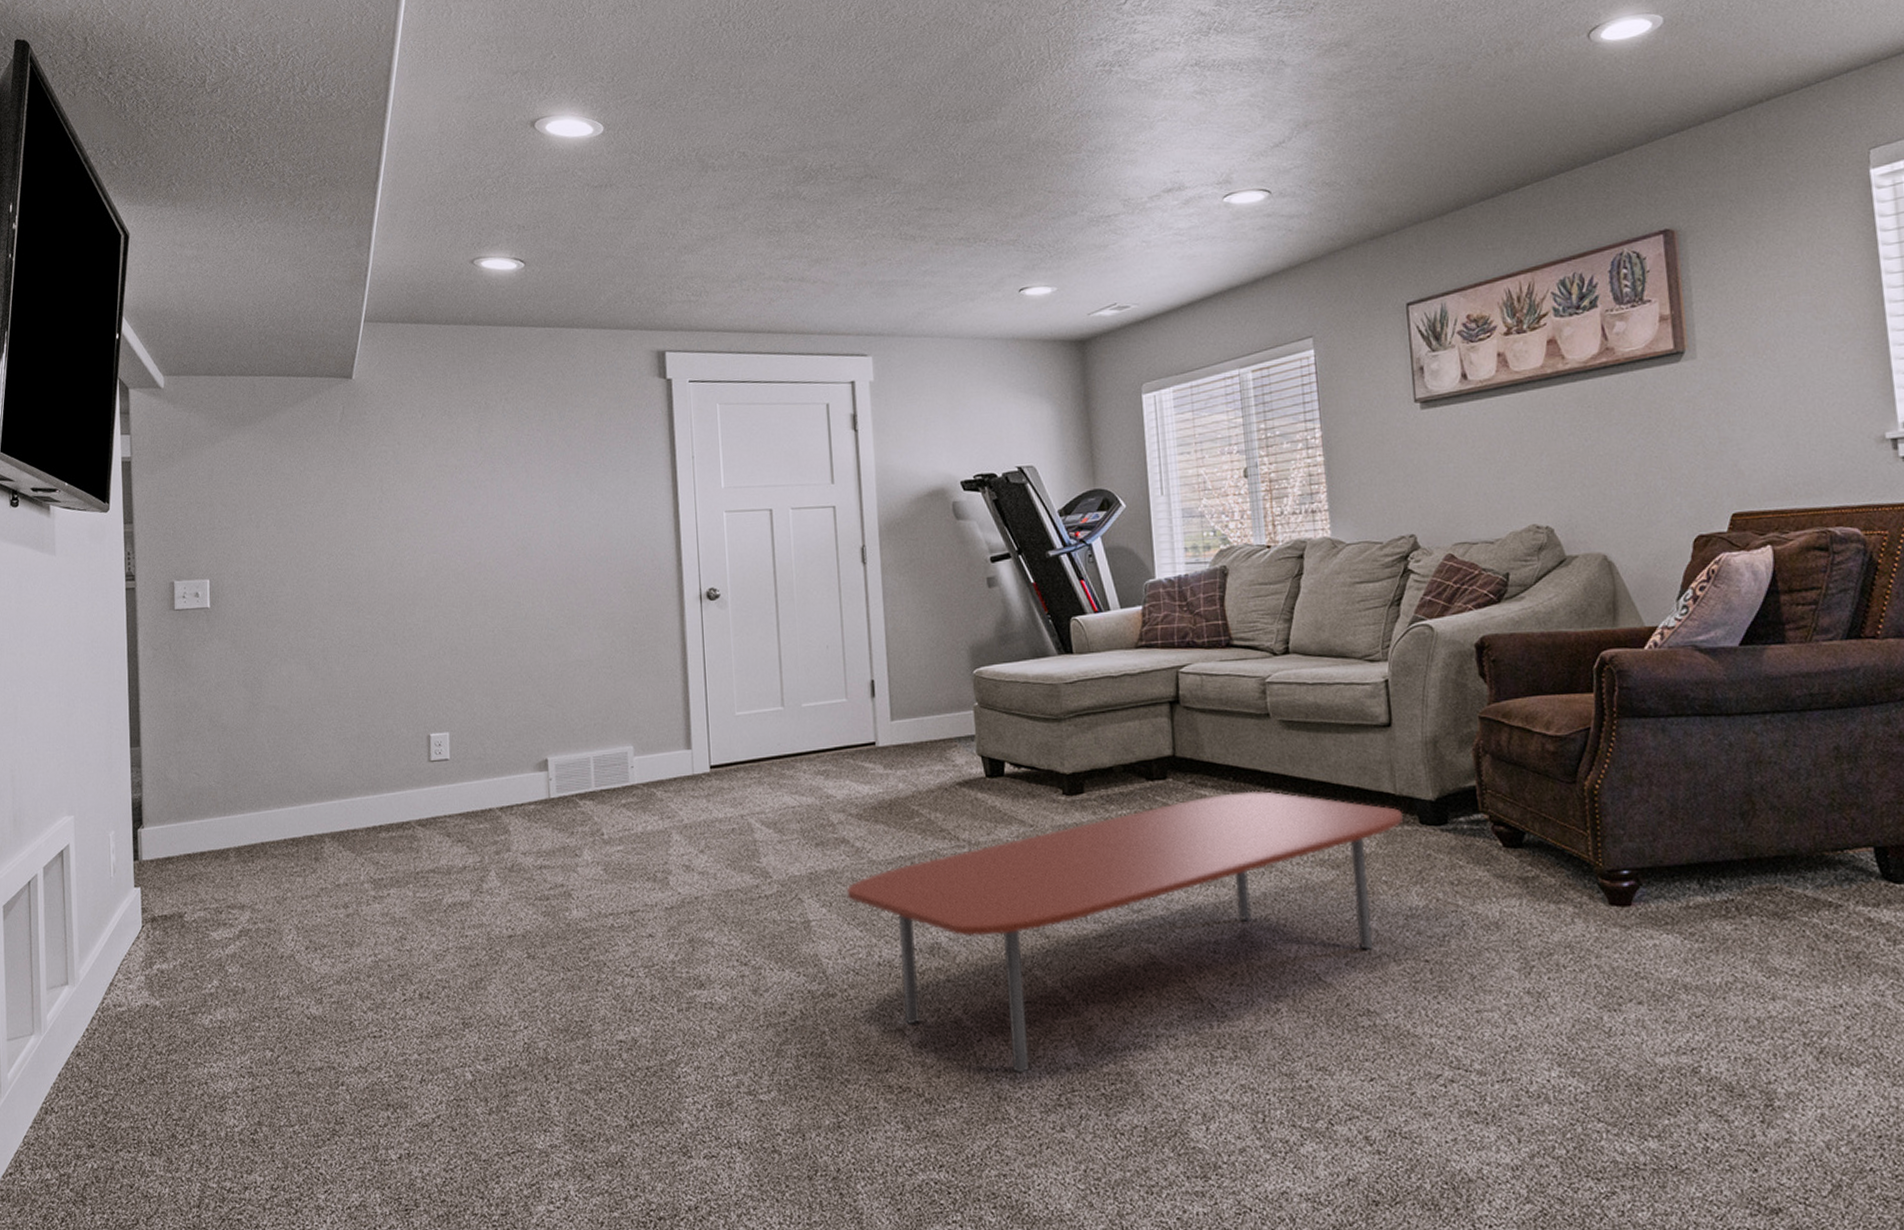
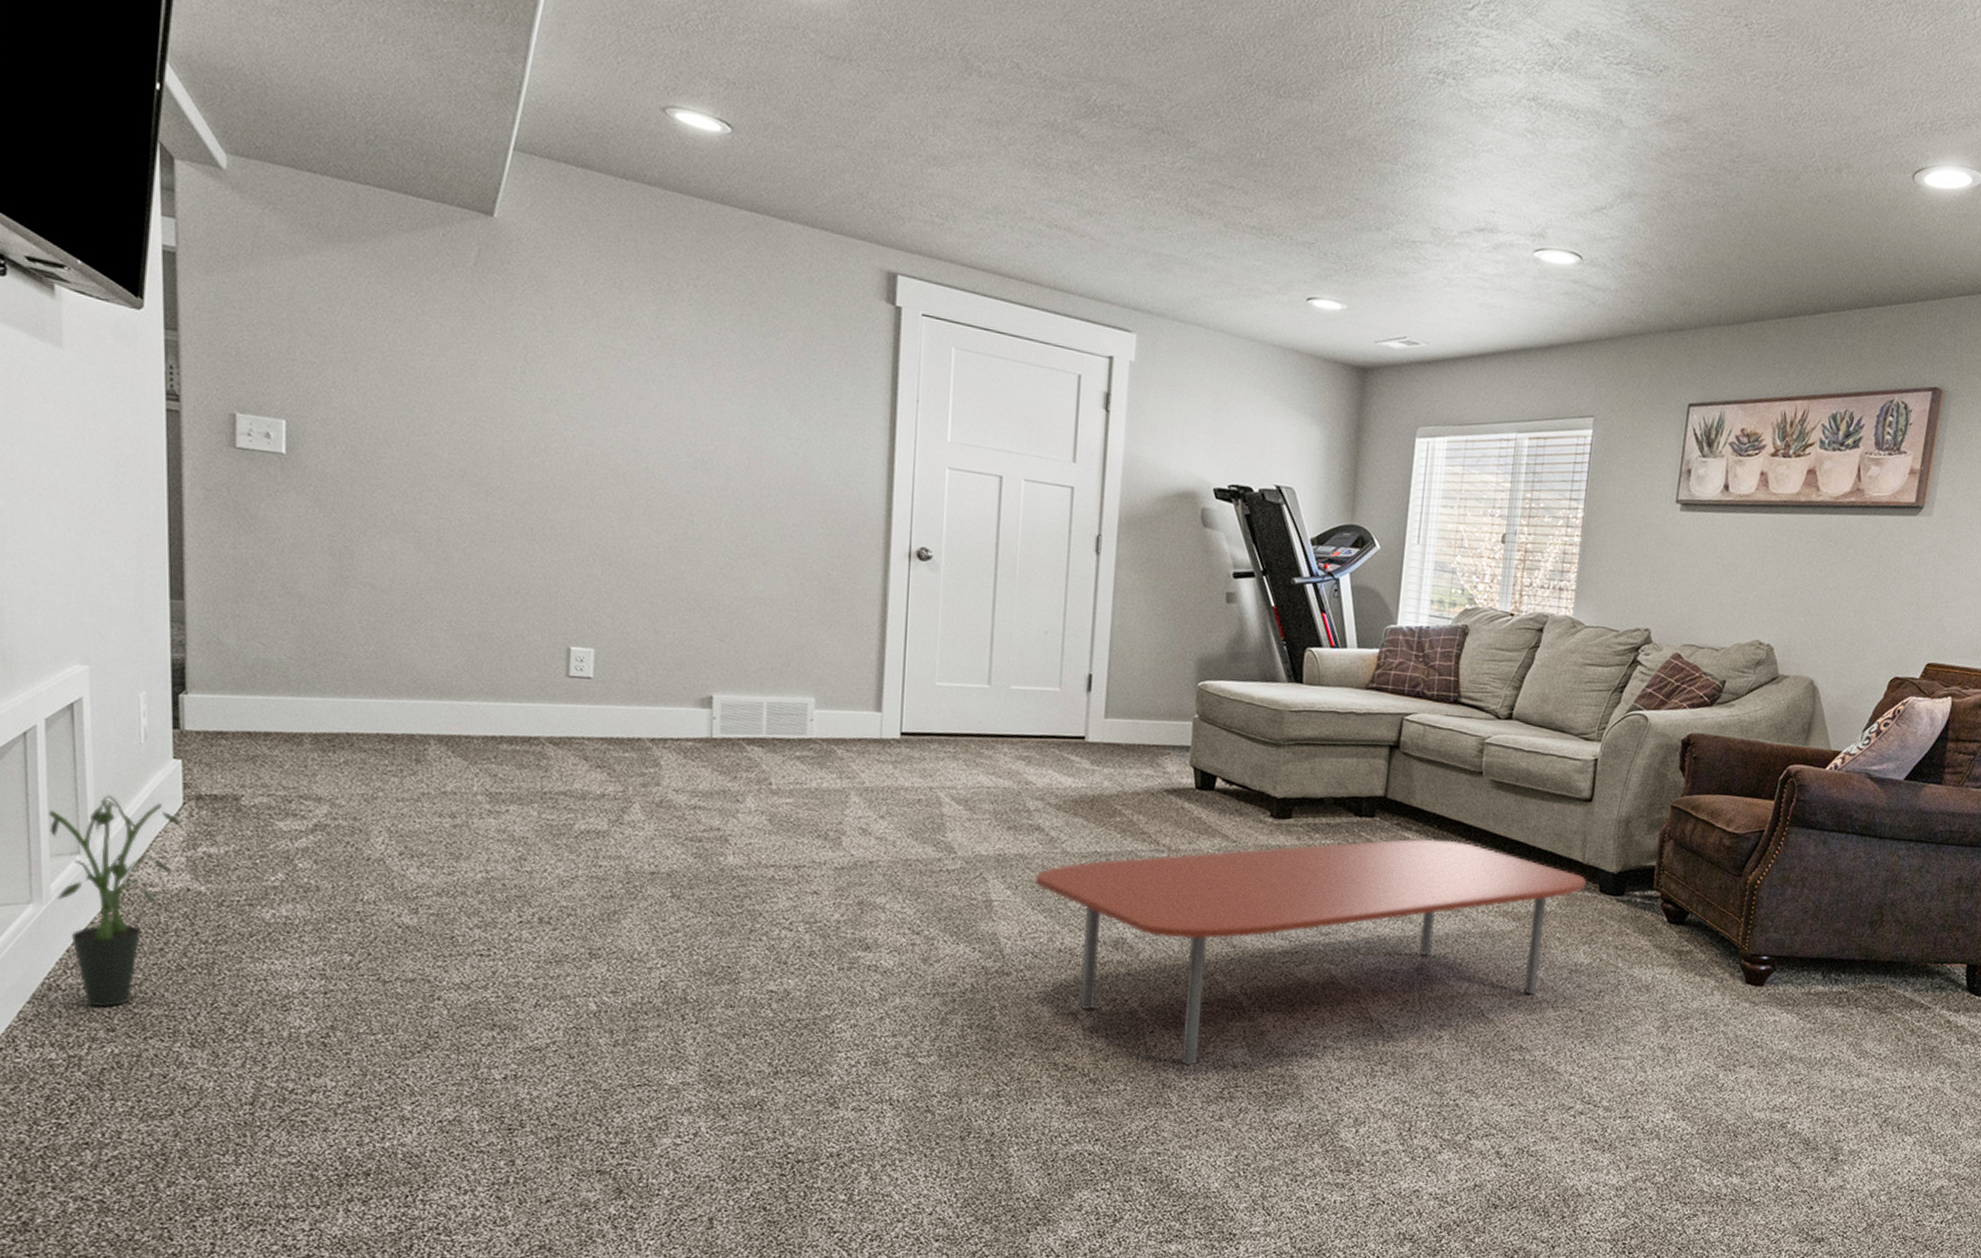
potted plant: none [46,928,142,1126] -> present [49,795,183,1007]

